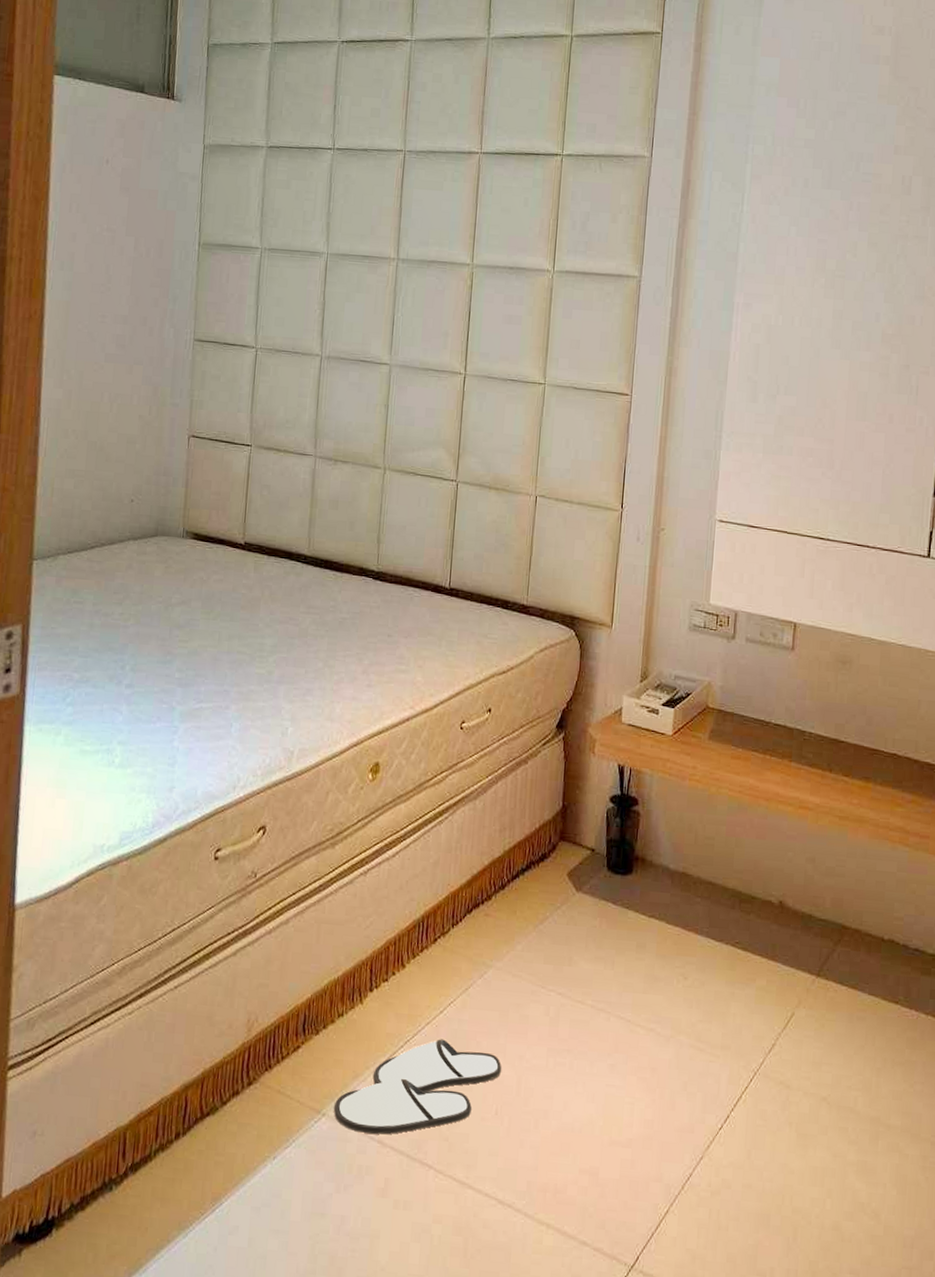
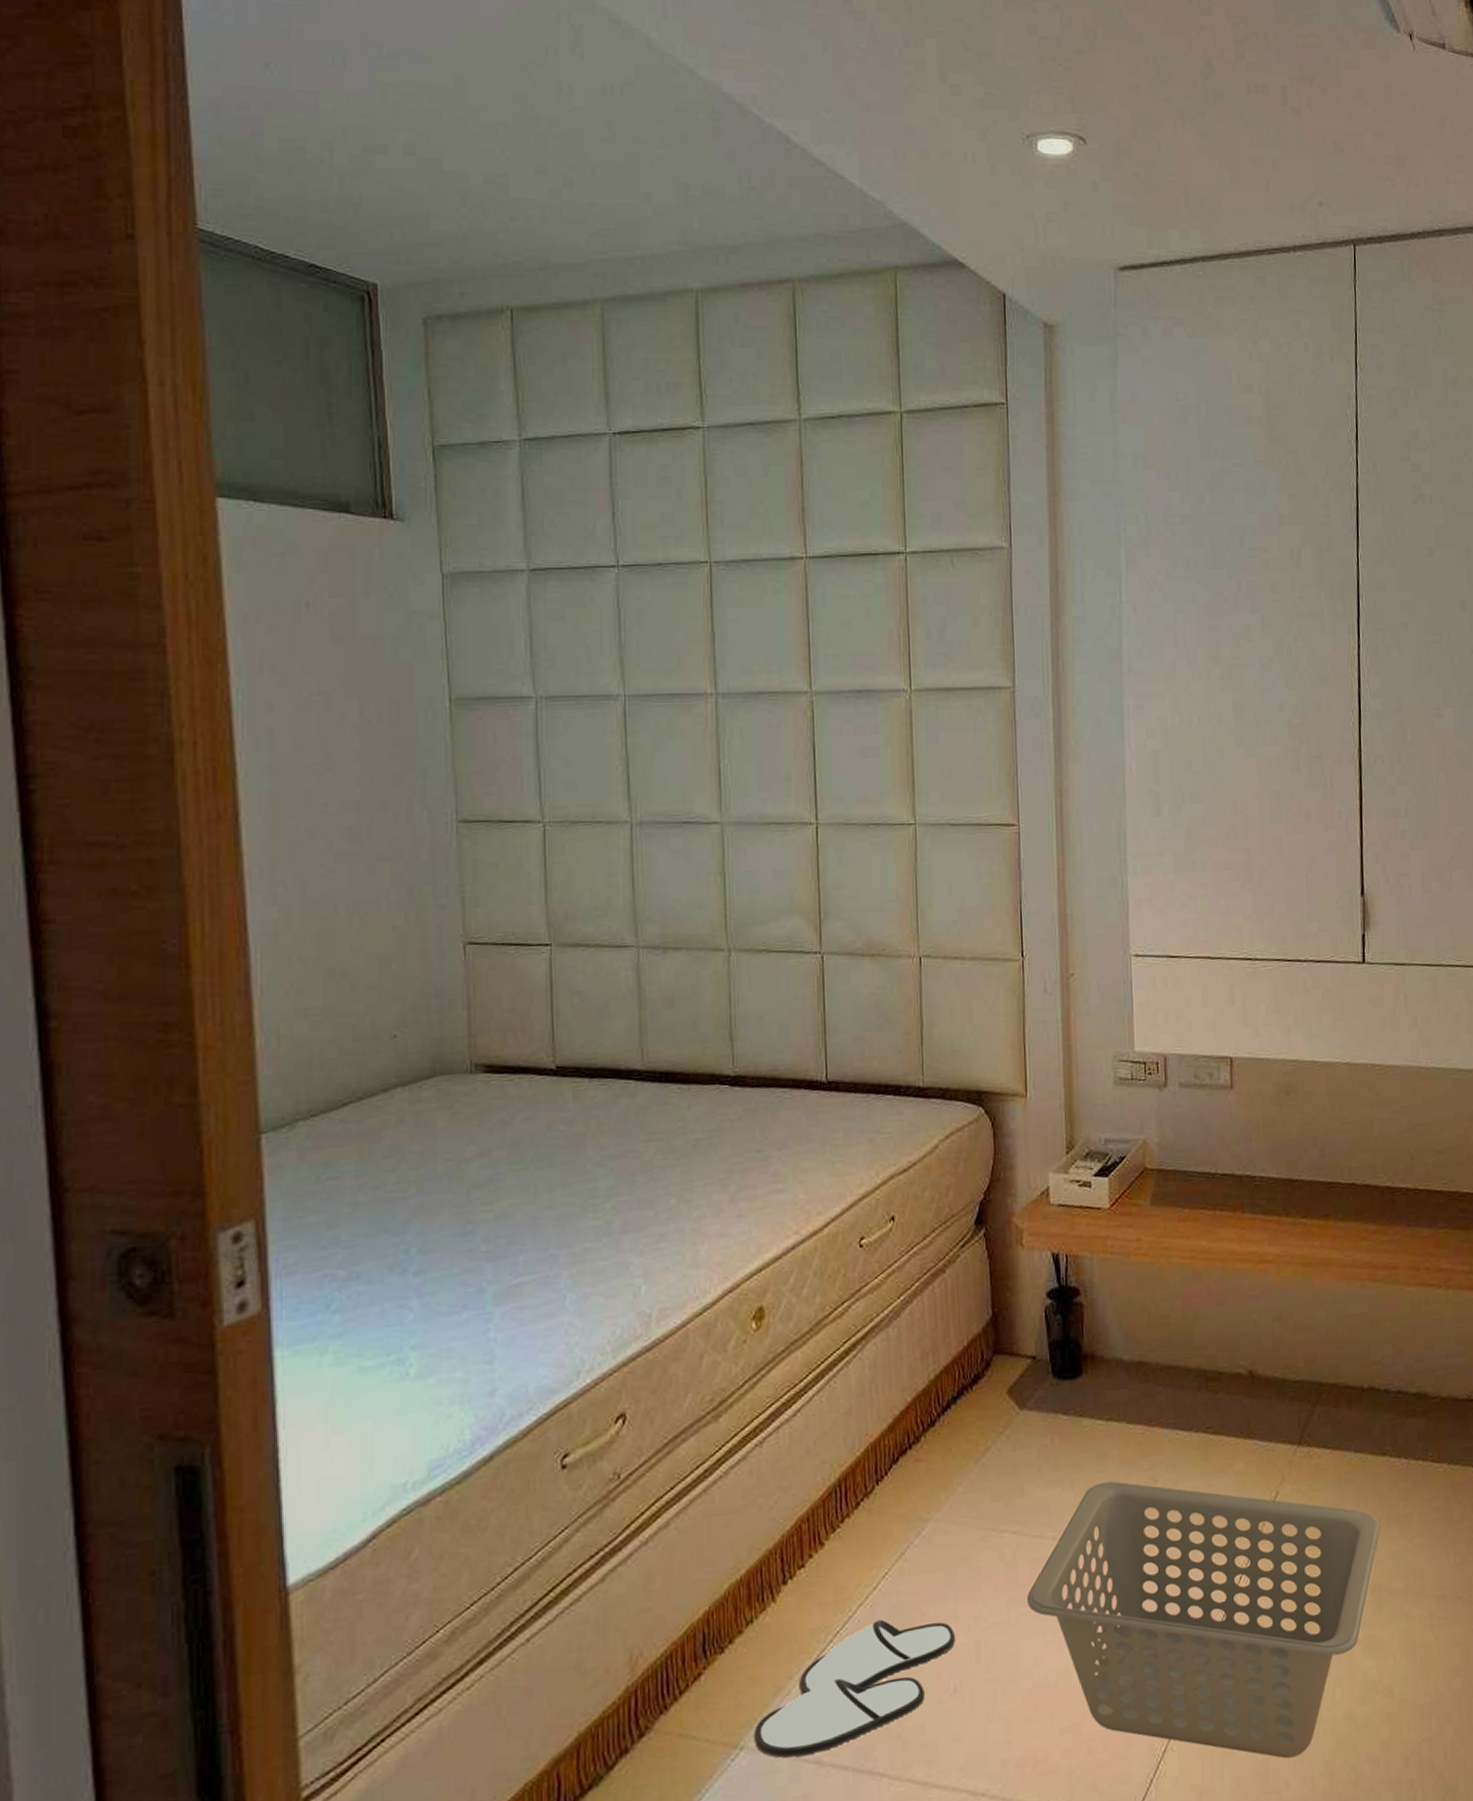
laundry basket: none [563,969,885,1250] -> present [1026,1481,1381,1759]

